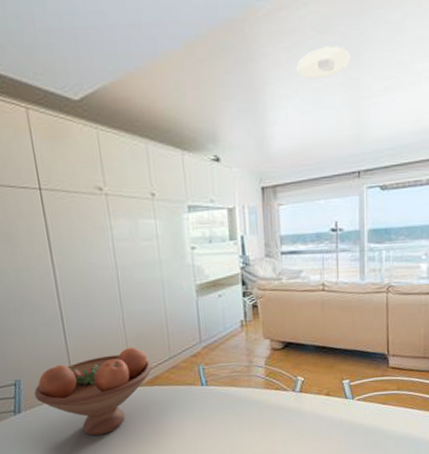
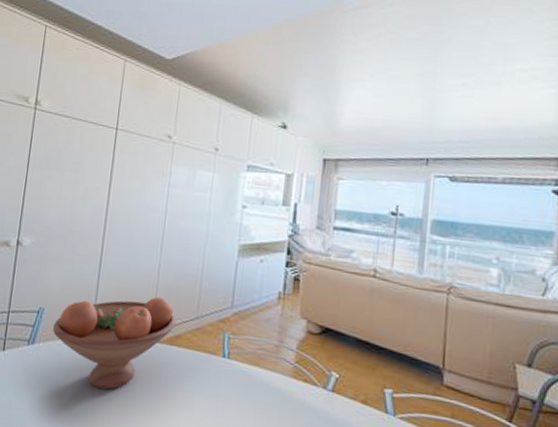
recessed light: present [296,46,351,79] -> none [374,41,430,68]

